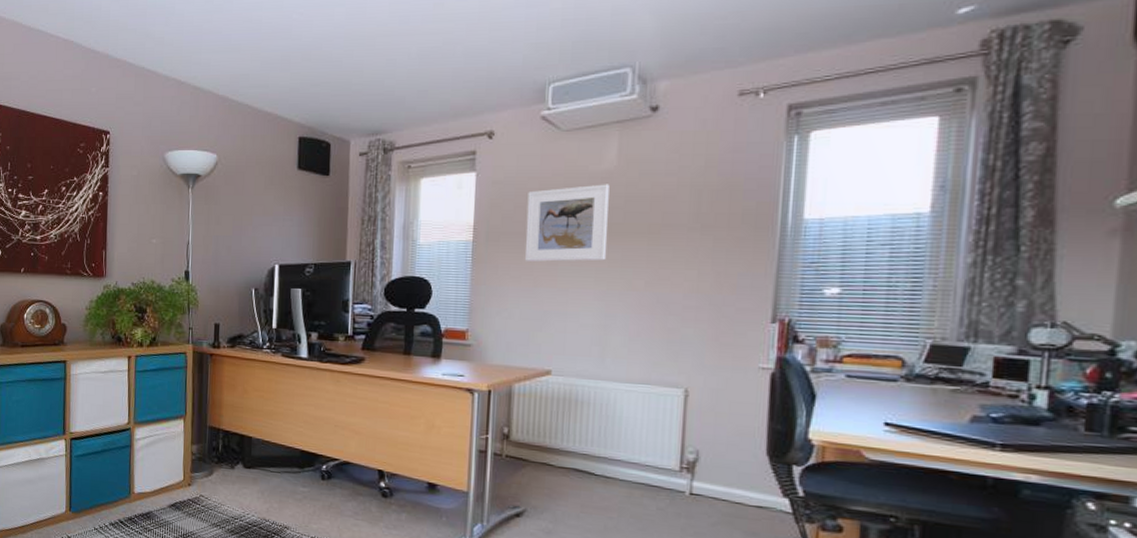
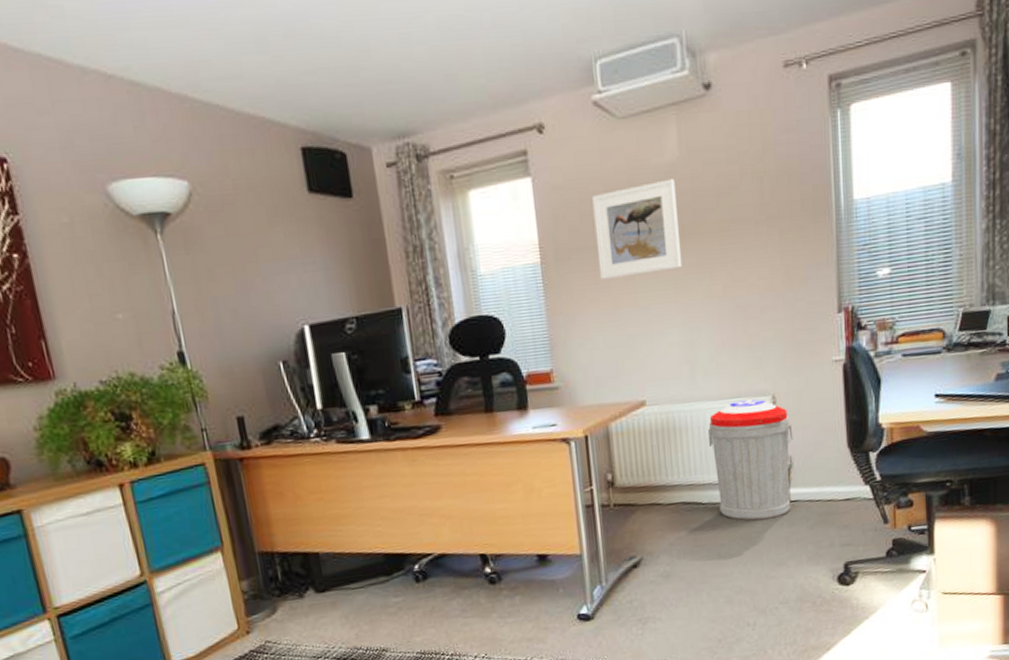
trash can: none [609,387,704,506] -> present [708,399,793,521]

